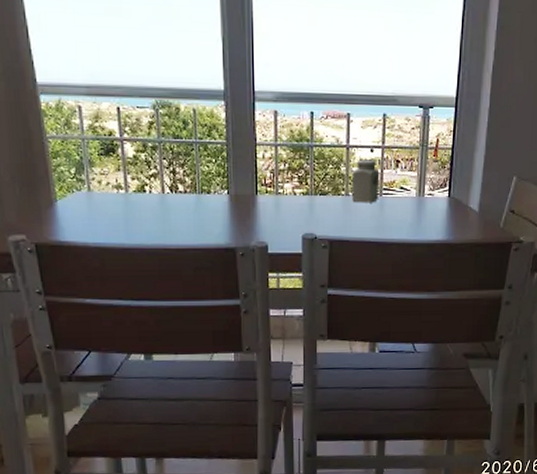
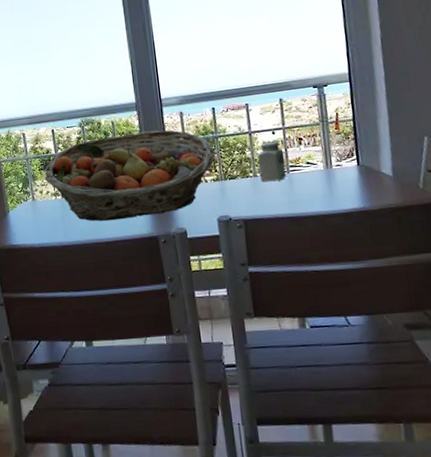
fruit basket: none [104,127,308,226] -> present [44,129,216,221]

